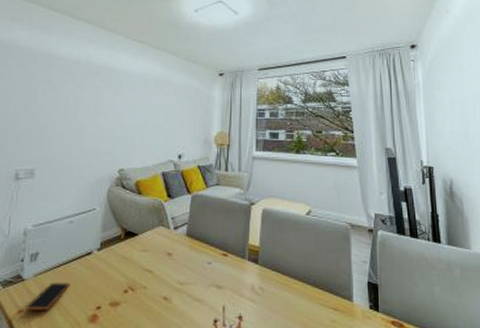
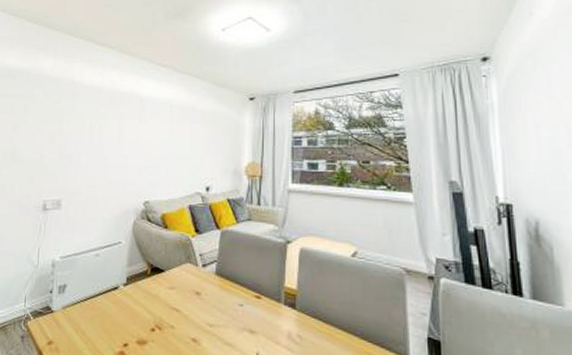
smartphone: present [25,282,71,310] -> none [55,316,98,344]

